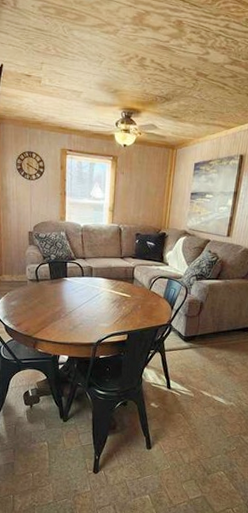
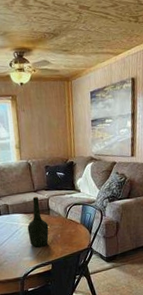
bottle: none [108,263,130,315] -> present [27,196,49,248]

